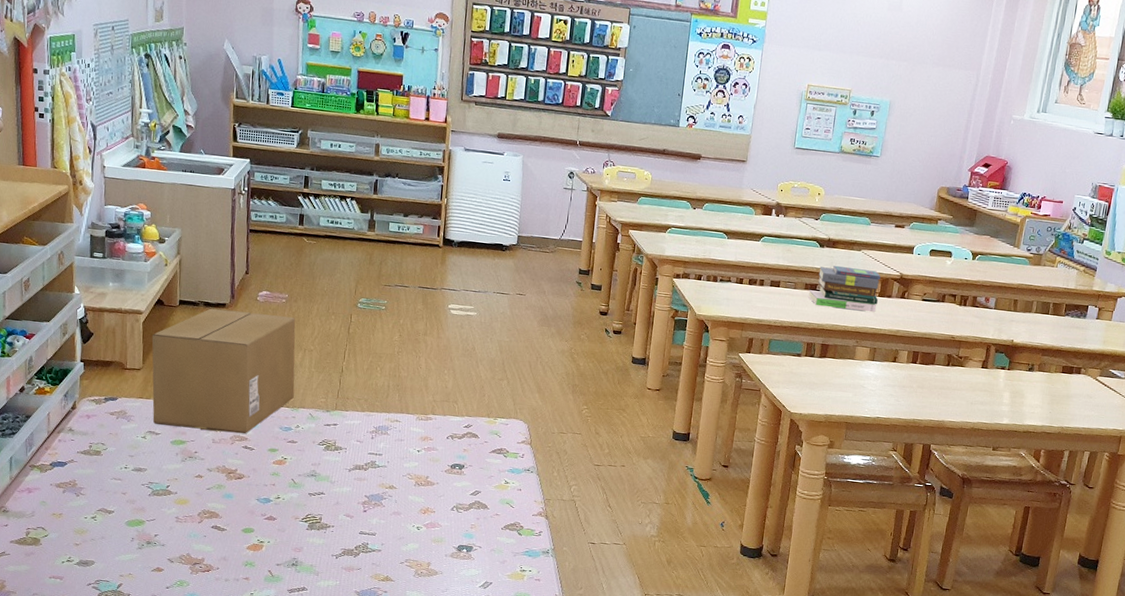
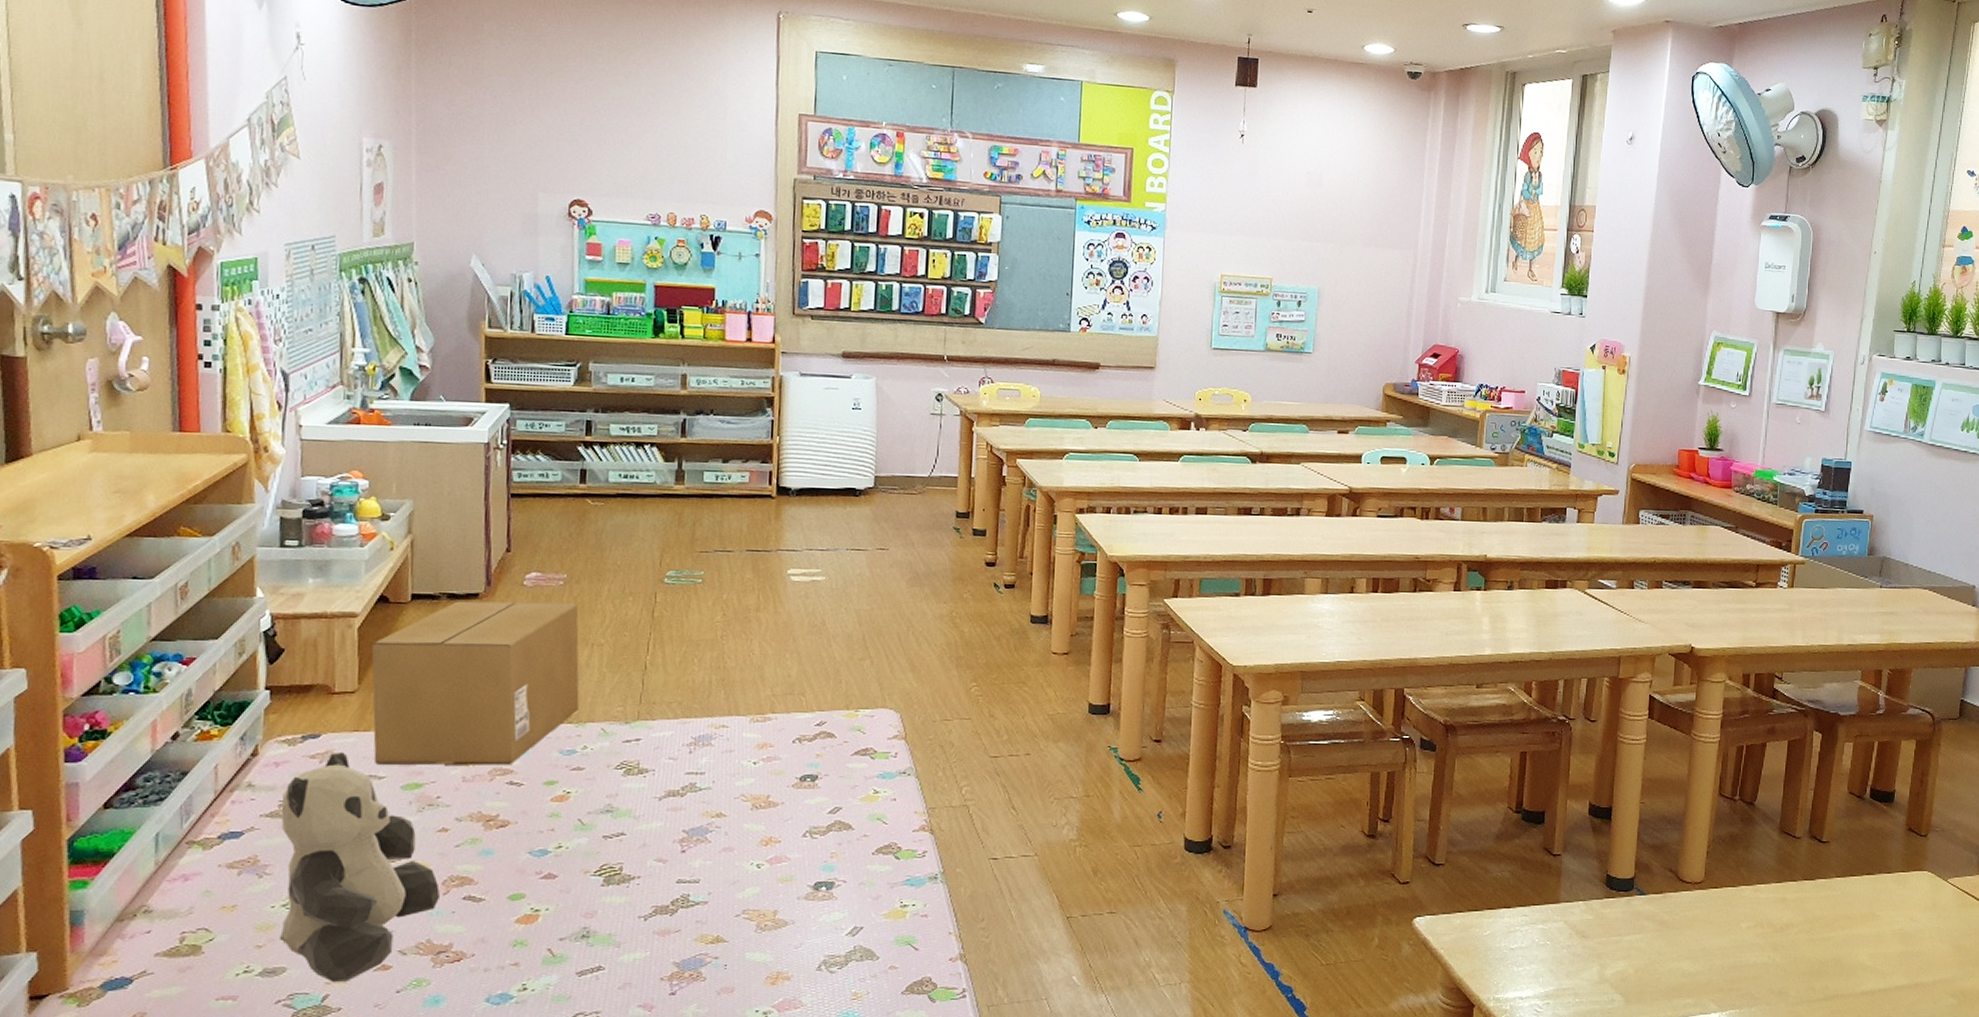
teddy bear: none [90,412,196,576] -> present [280,752,440,982]
books: present [808,265,881,313] -> none [1243,483,1327,536]

